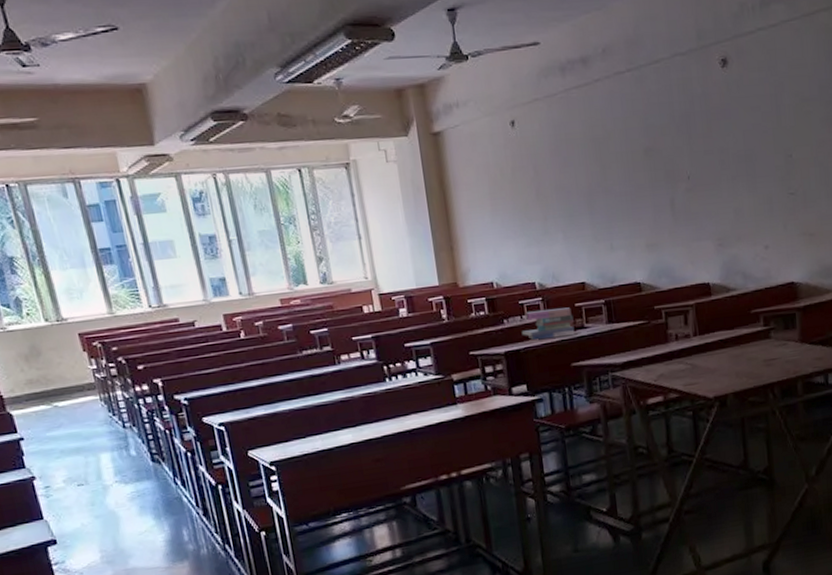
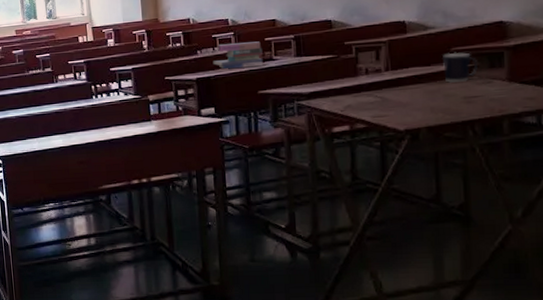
mug: none [743,314,775,346] -> present [441,52,478,83]

